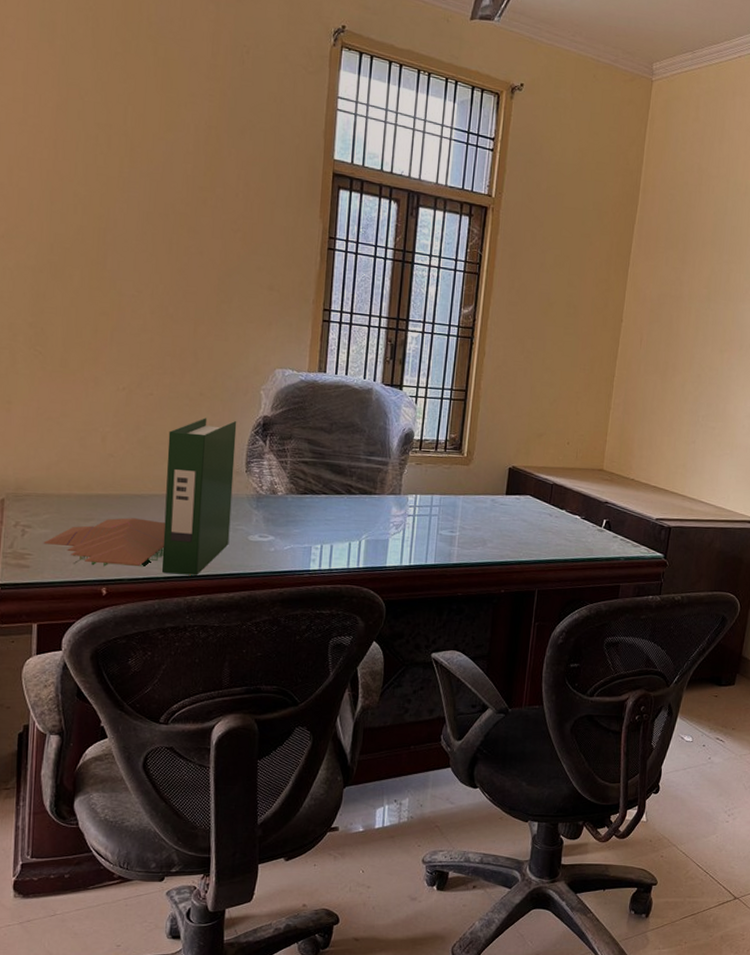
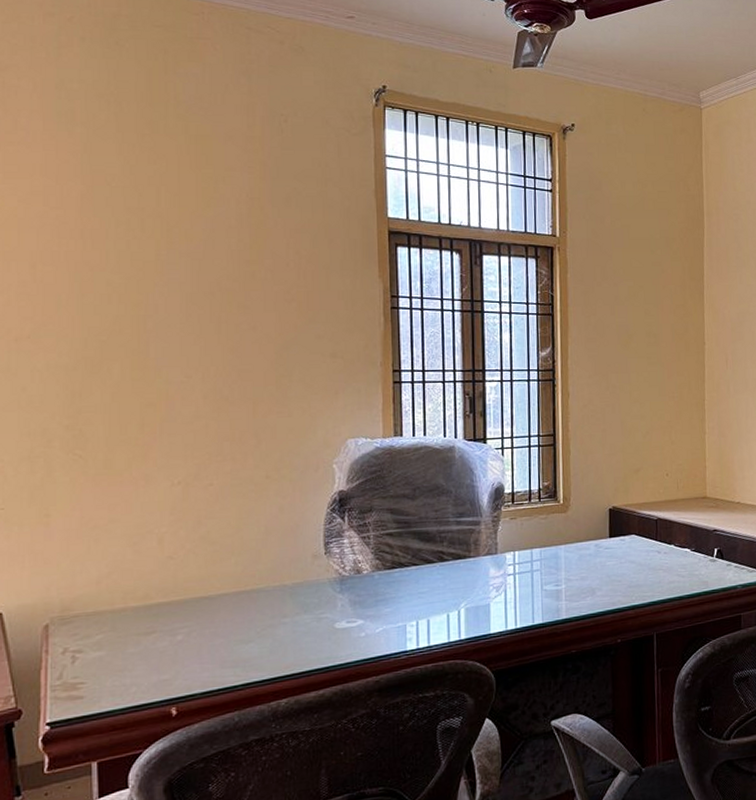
papers: present [43,518,165,567] -> none [98,622,240,685]
binder: present [162,418,237,575] -> none [234,501,314,680]

